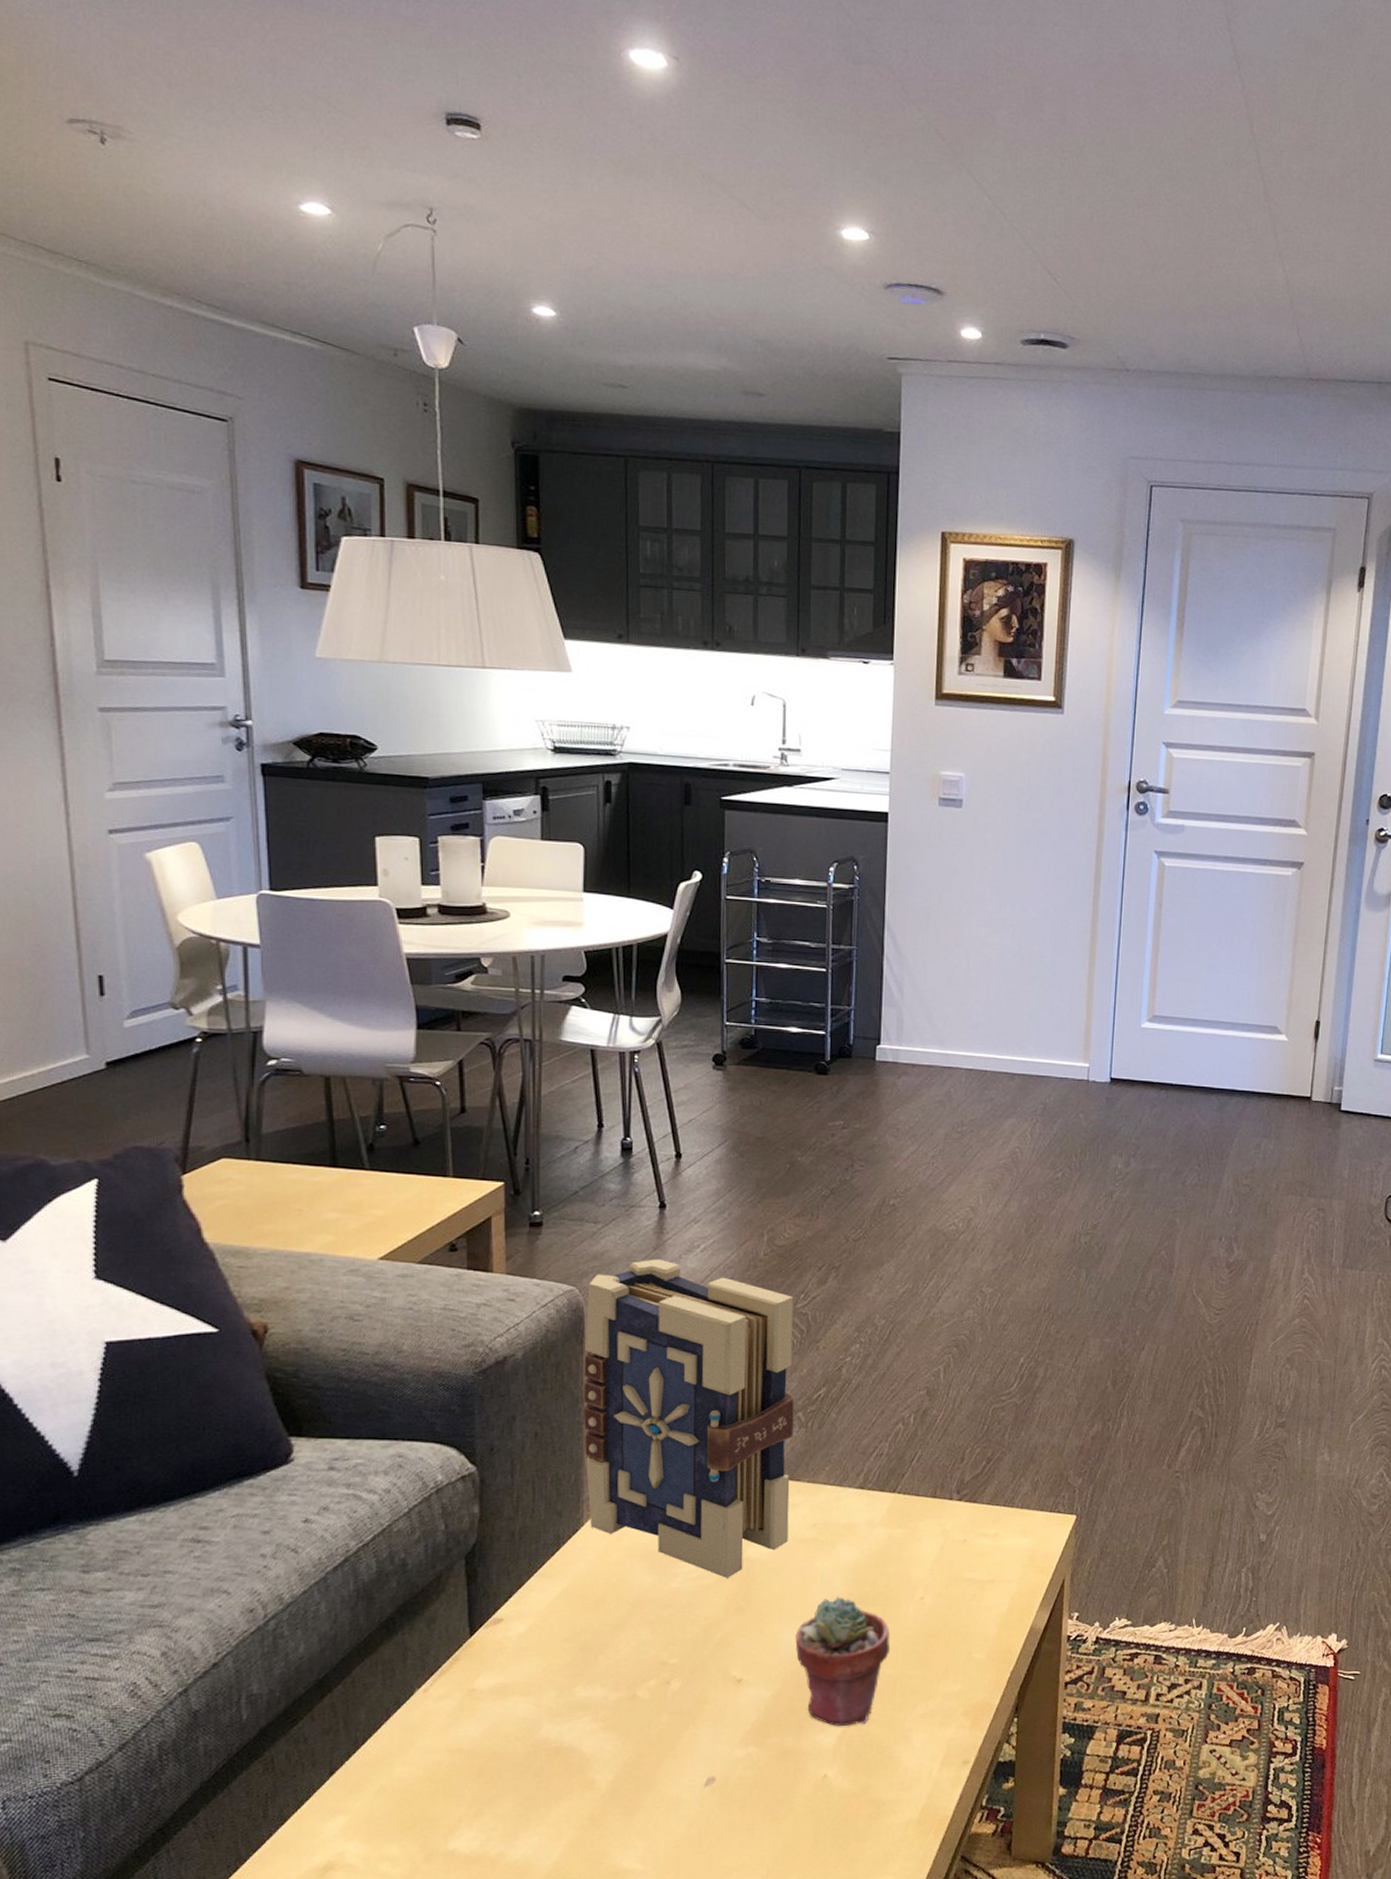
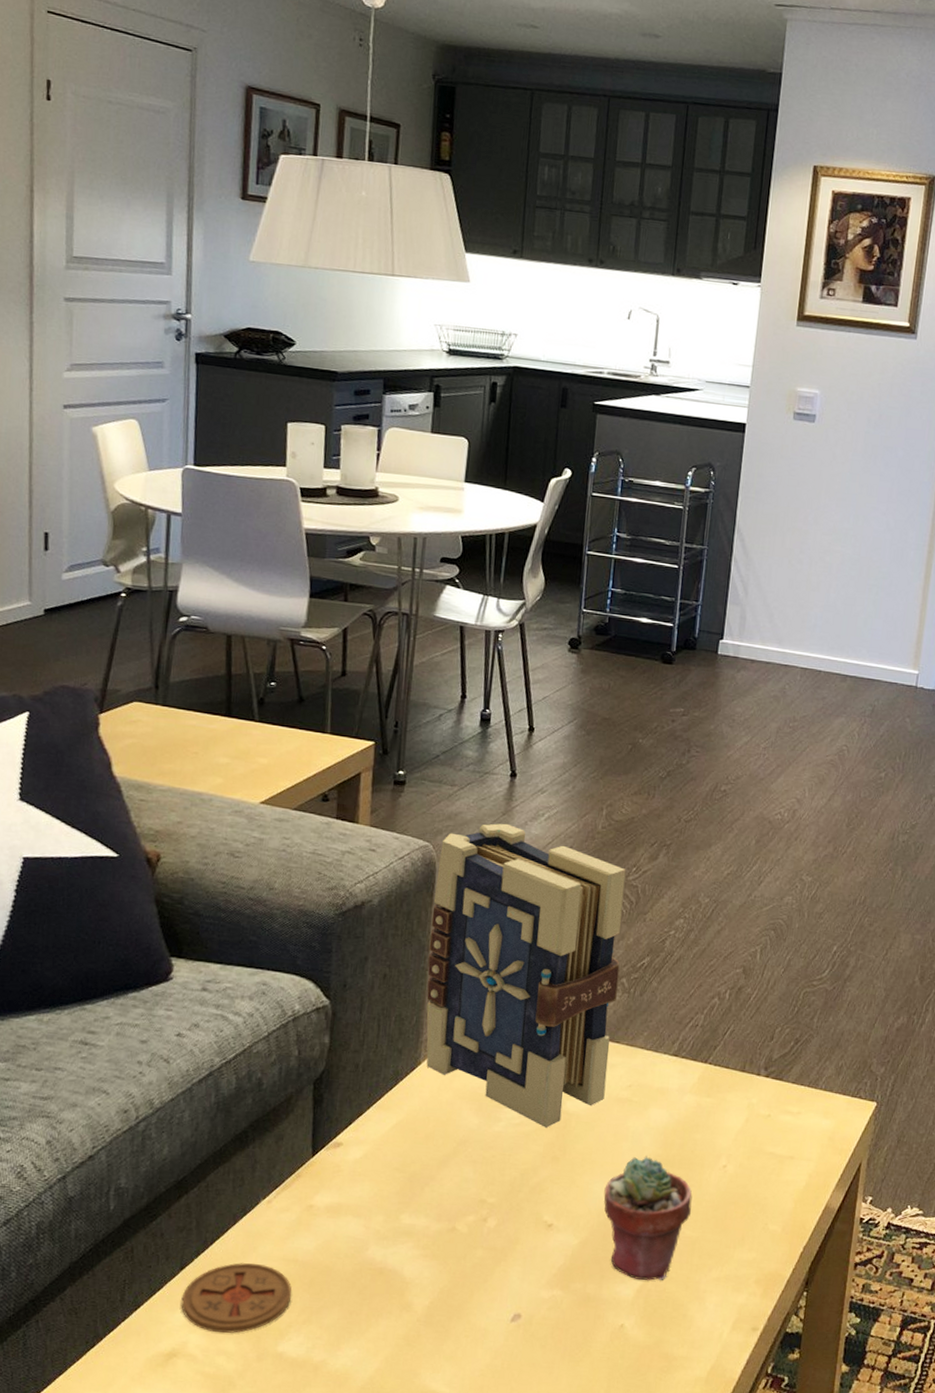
coaster: none [334,1759,460,1838] -> present [181,1263,292,1334]

